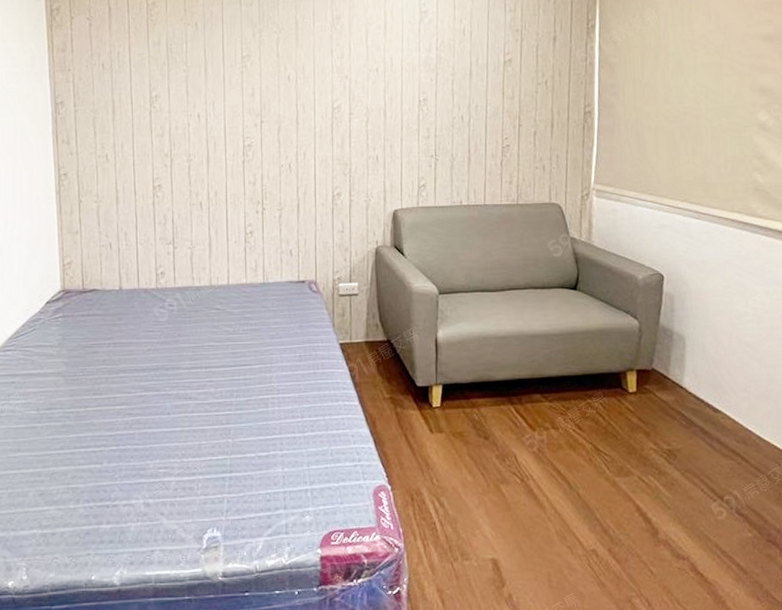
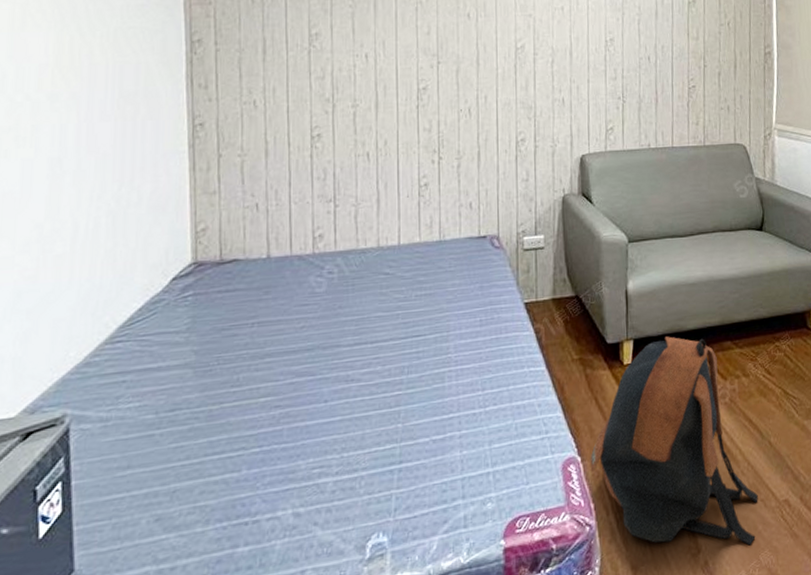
backpack: none [399,384,565,587] -> present [590,336,758,546]

